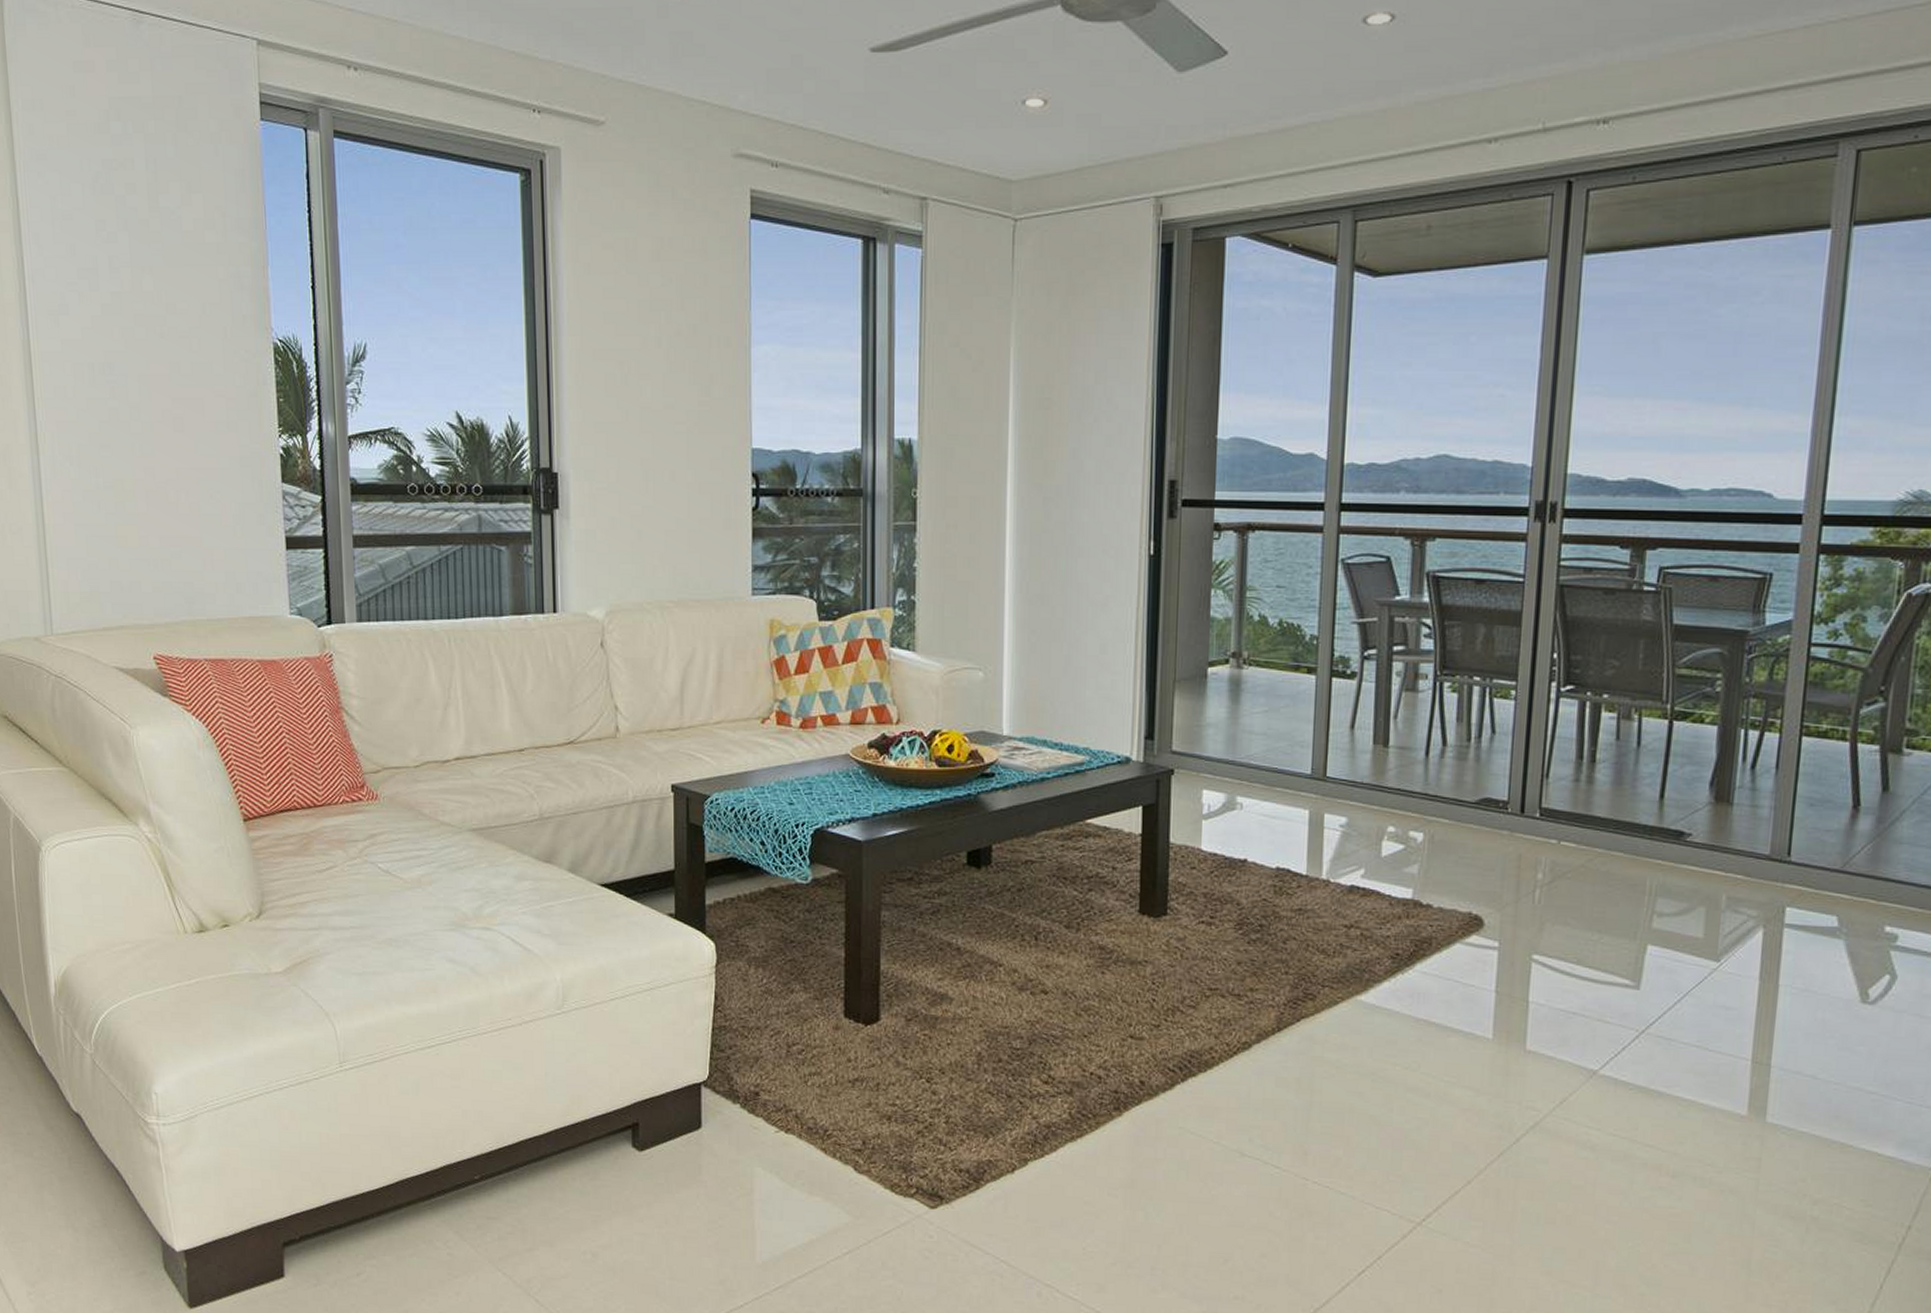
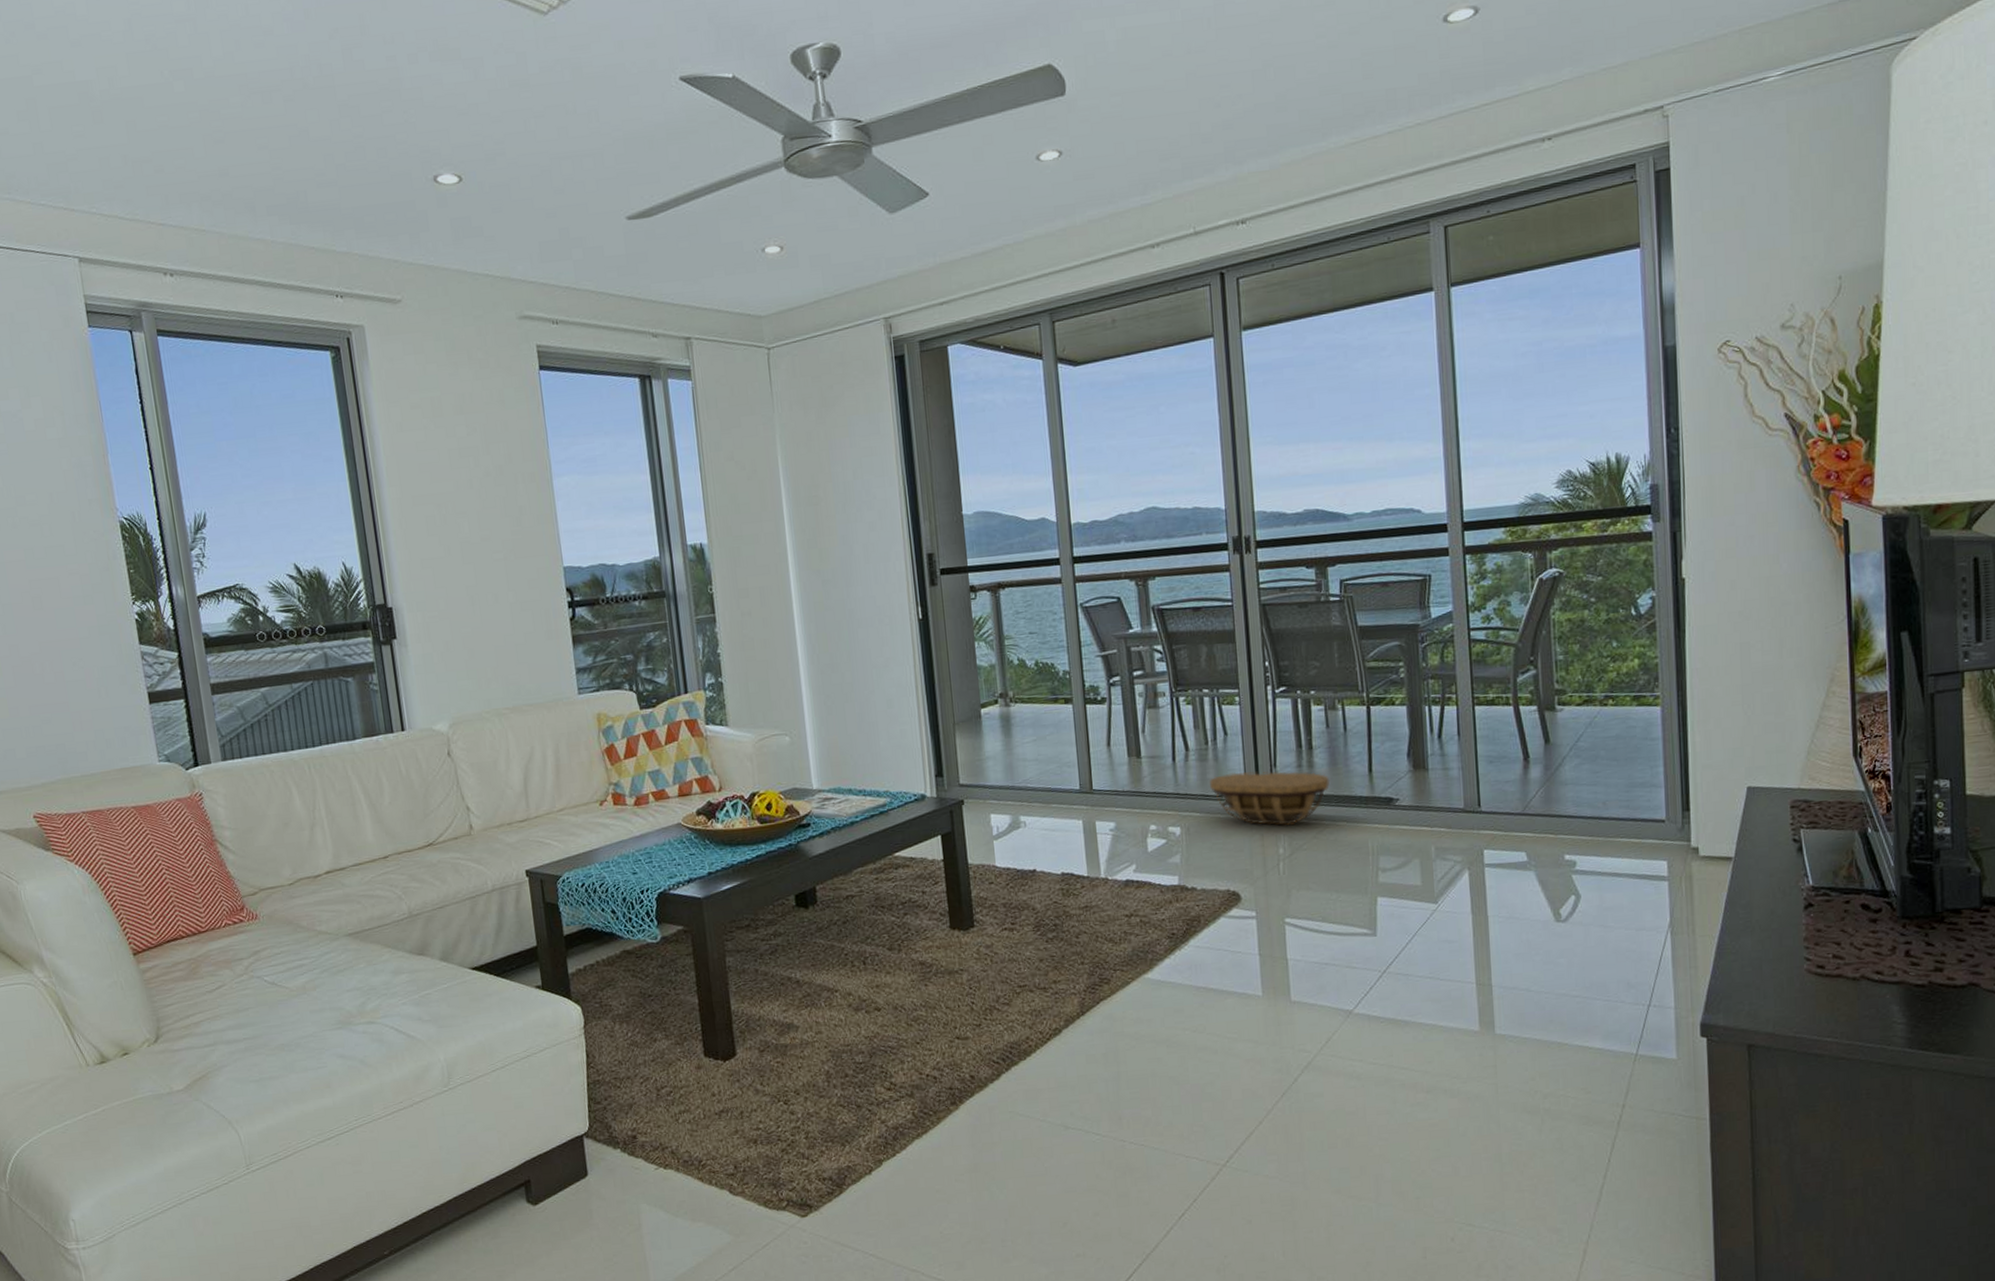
basket: none [1466,778,1612,849] -> present [1210,771,1331,826]

